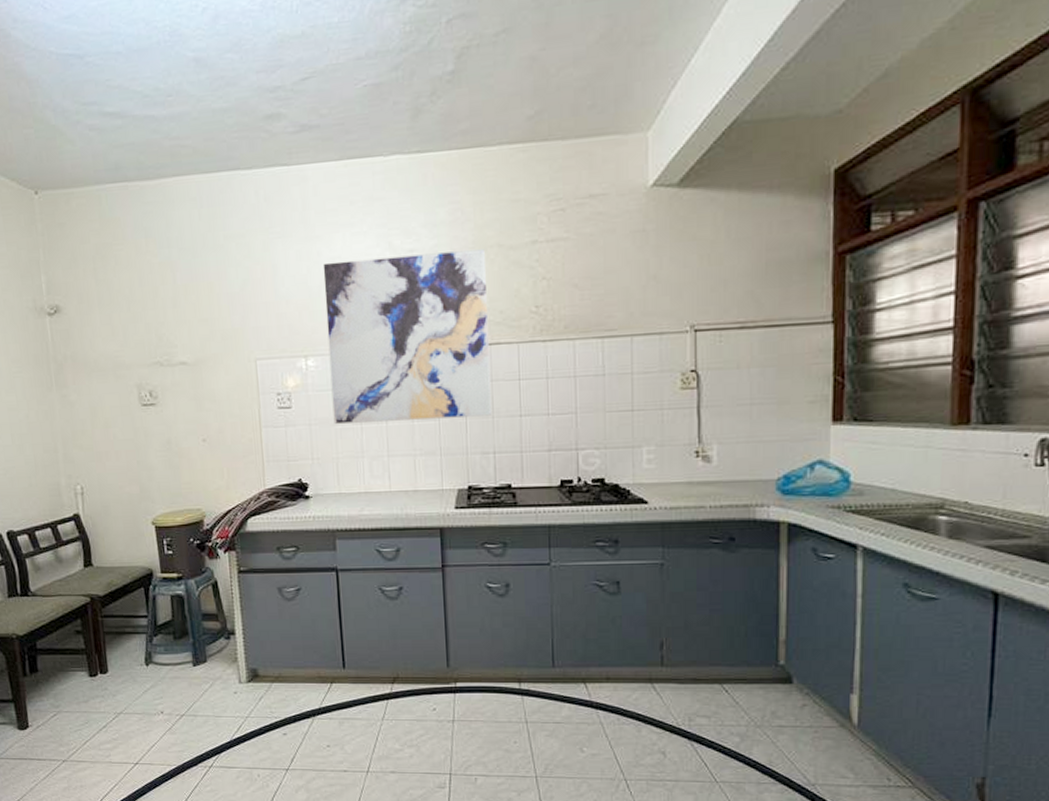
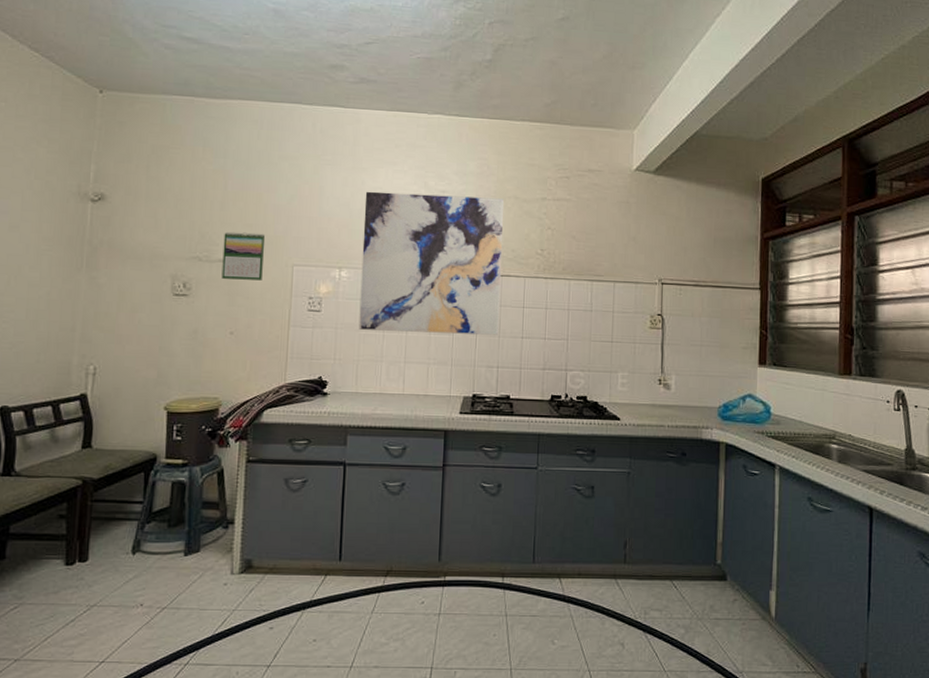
calendar: none [180,327,227,383] -> present [221,231,266,281]

